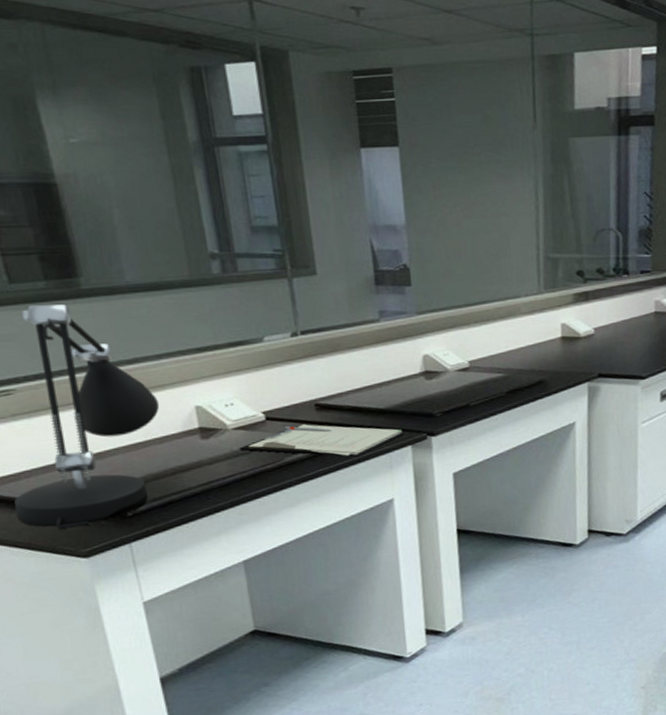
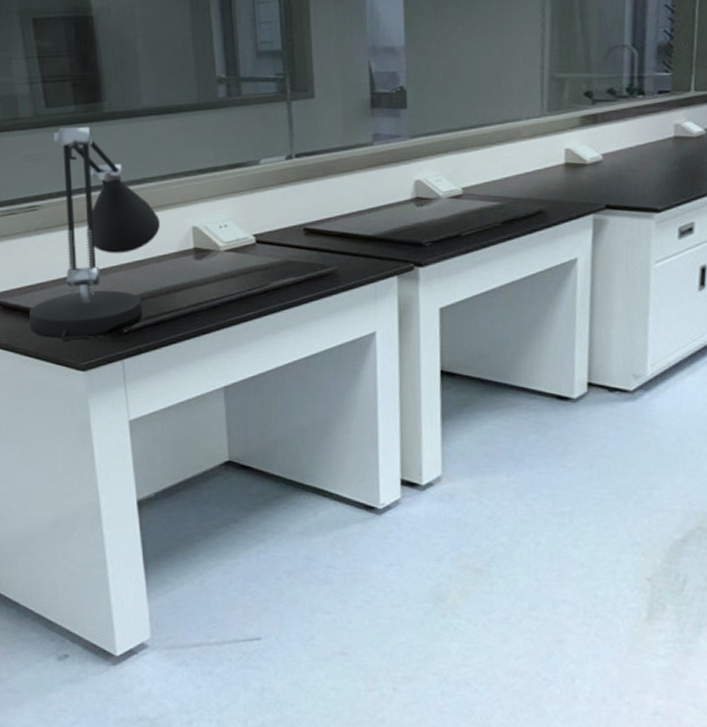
clipboard: present [238,424,405,457] -> none [228,249,392,285]

